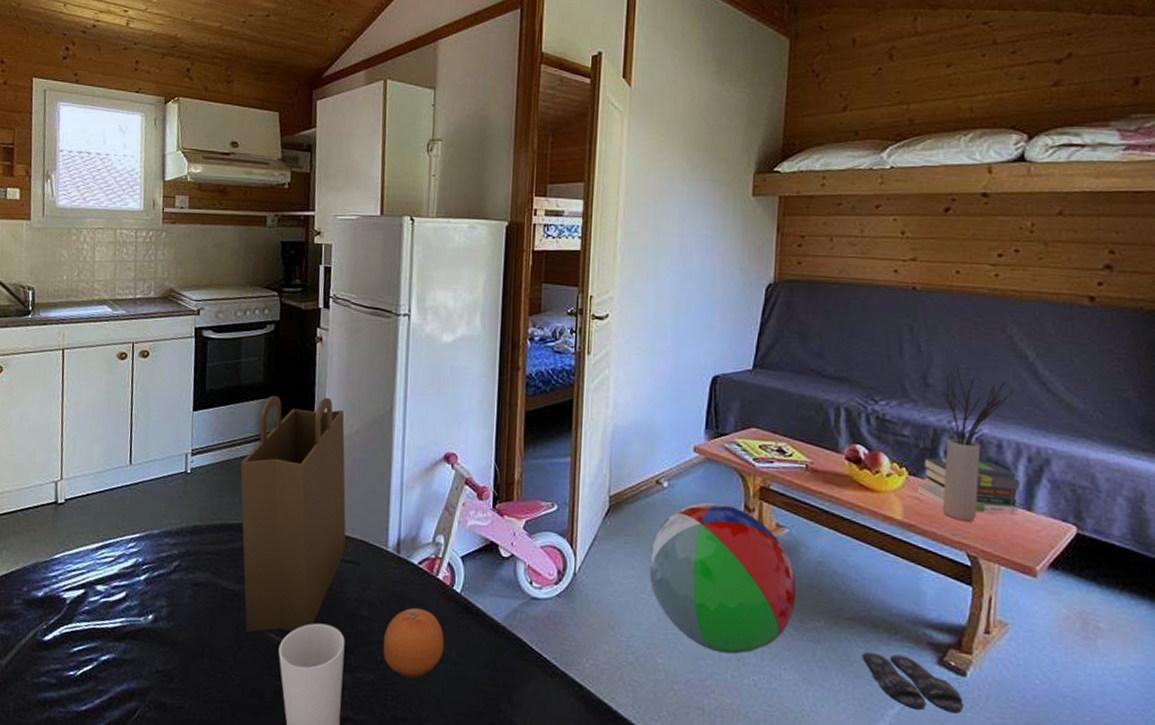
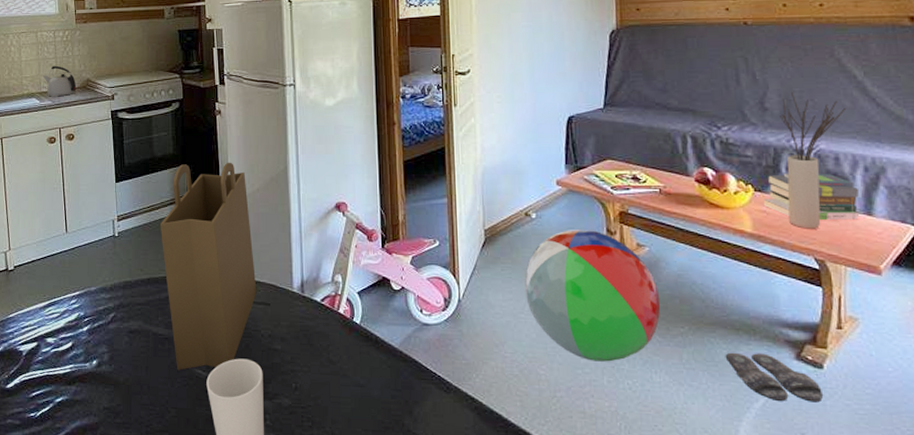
kettle: none [118,270,157,306] -> present [43,65,77,97]
fruit: present [383,607,445,678] -> none [297,339,350,401]

